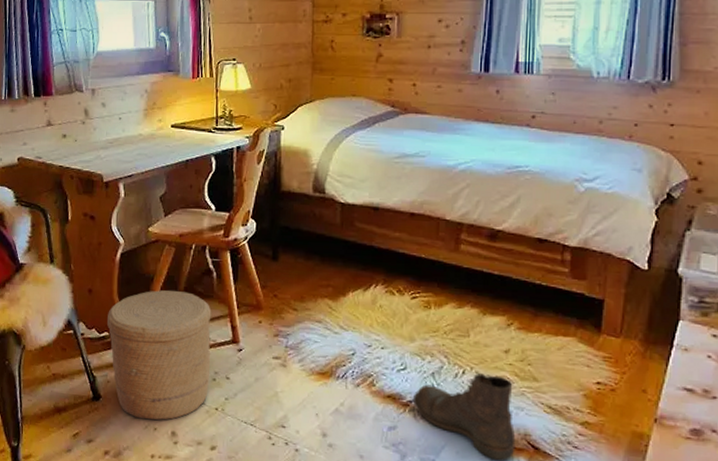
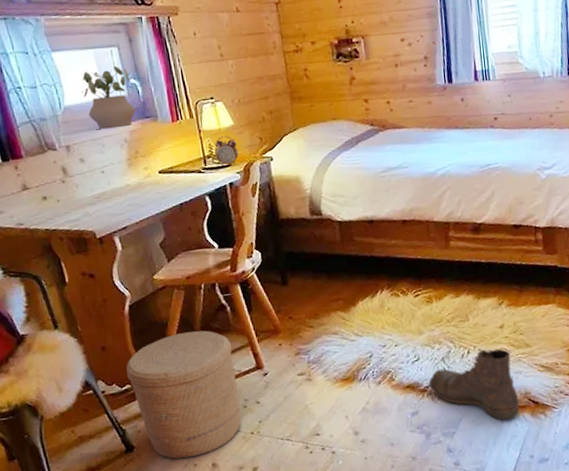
potted plant: none [114,18,160,78] -> present [81,65,136,130]
alarm clock: none [228,98,251,130] -> present [215,135,239,167]

